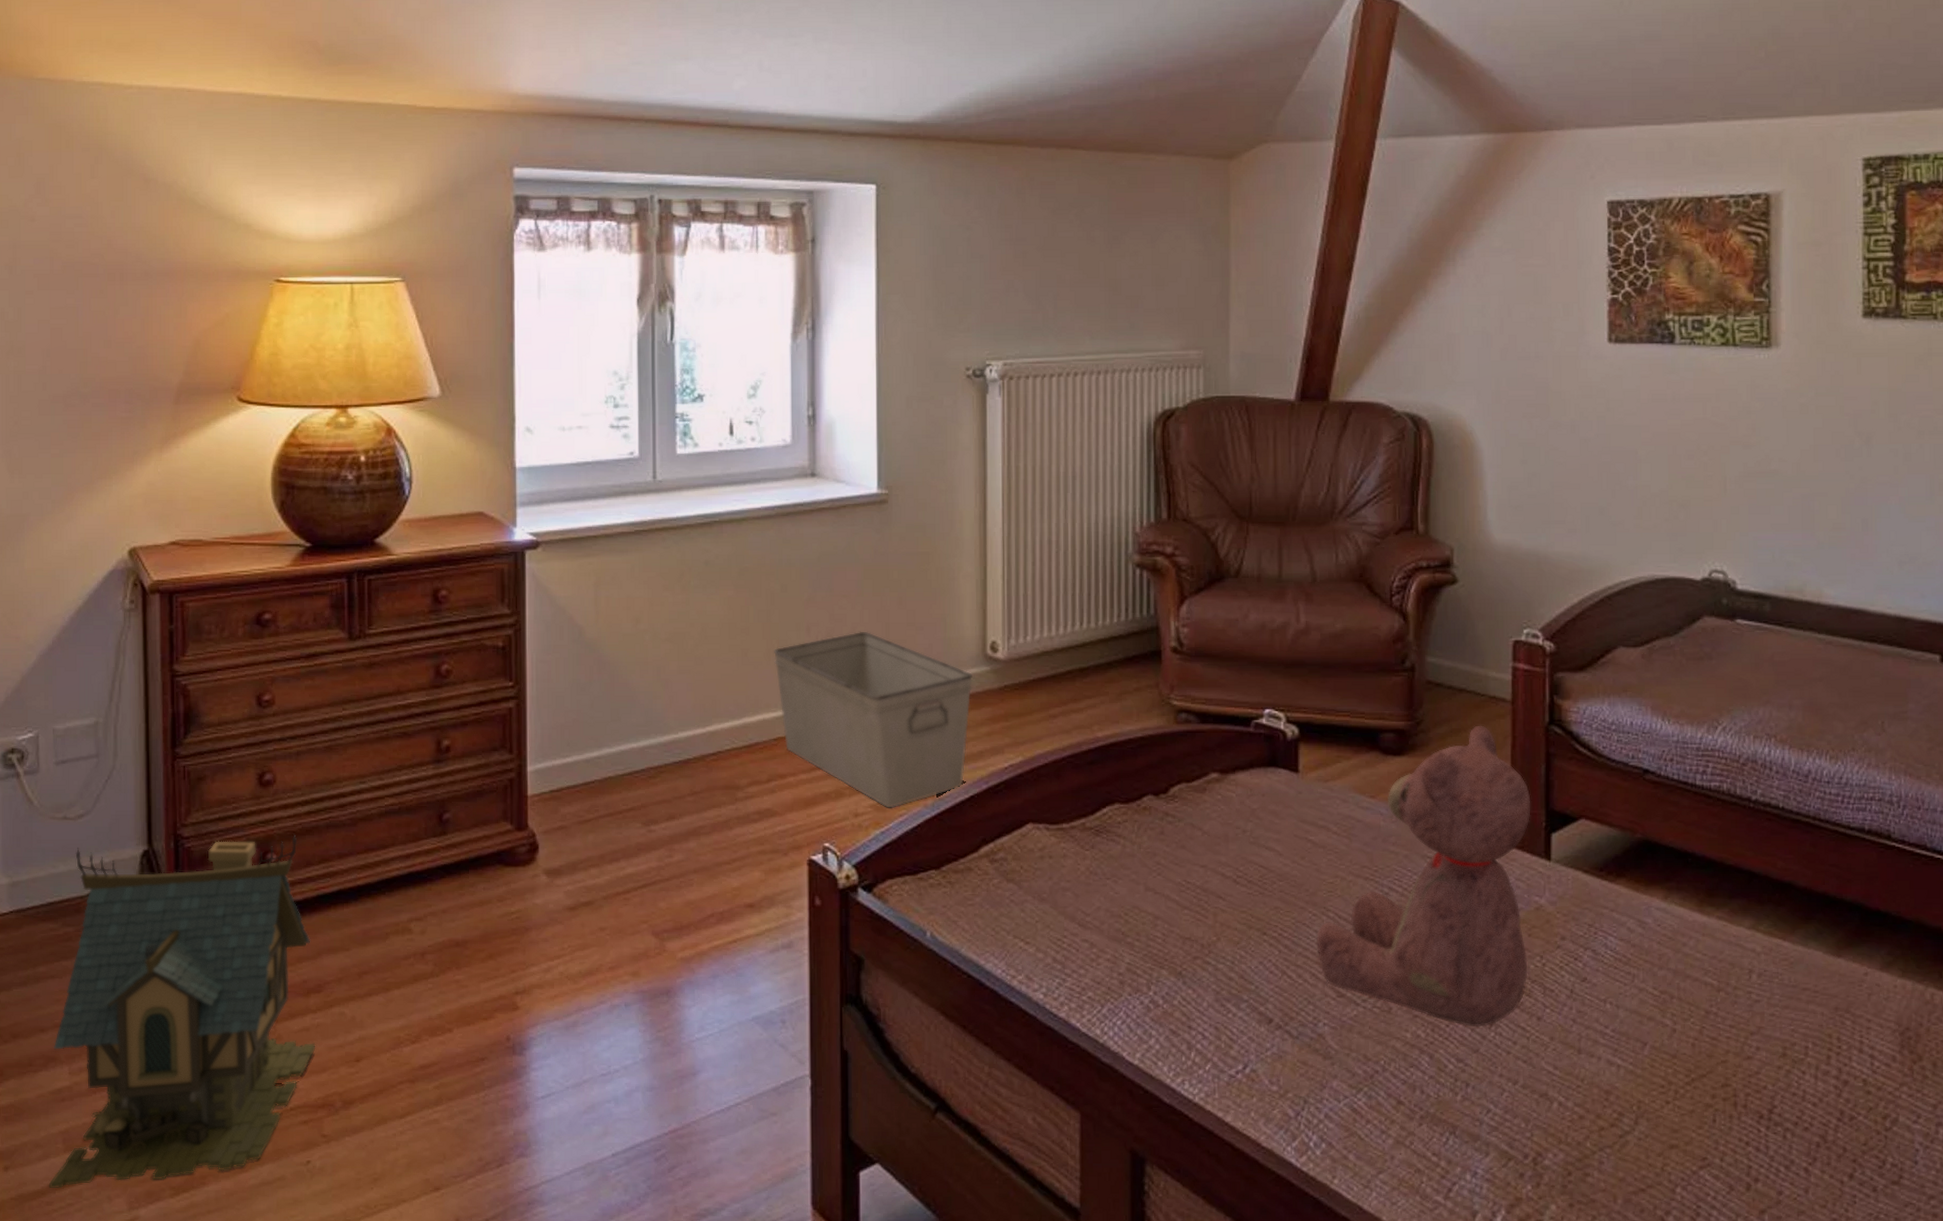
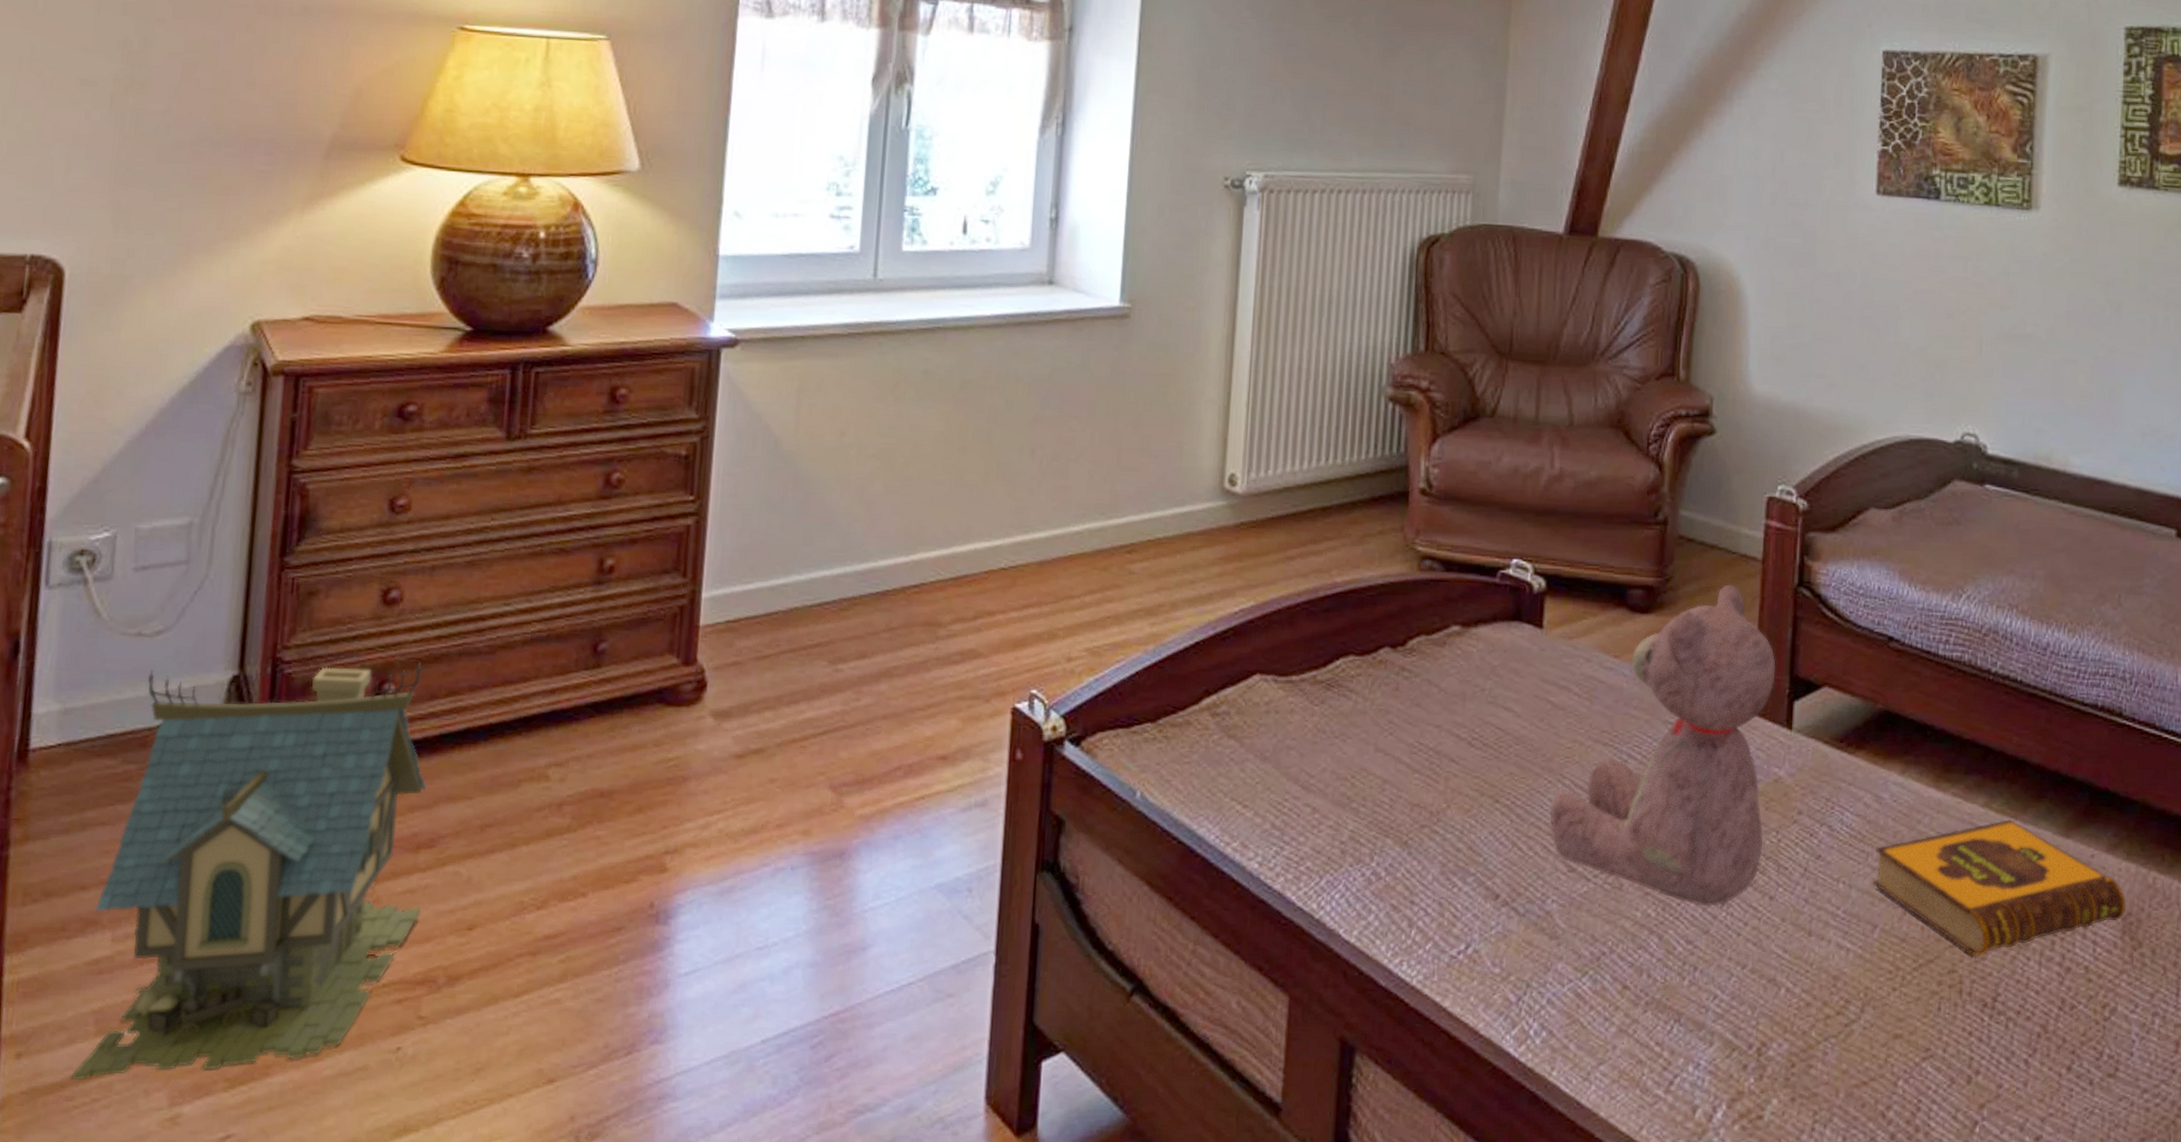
storage bin: present [773,631,973,808] -> none [991,456,1207,653]
hardback book: none [1641,939,1905,1071] -> present [1873,818,2127,957]

